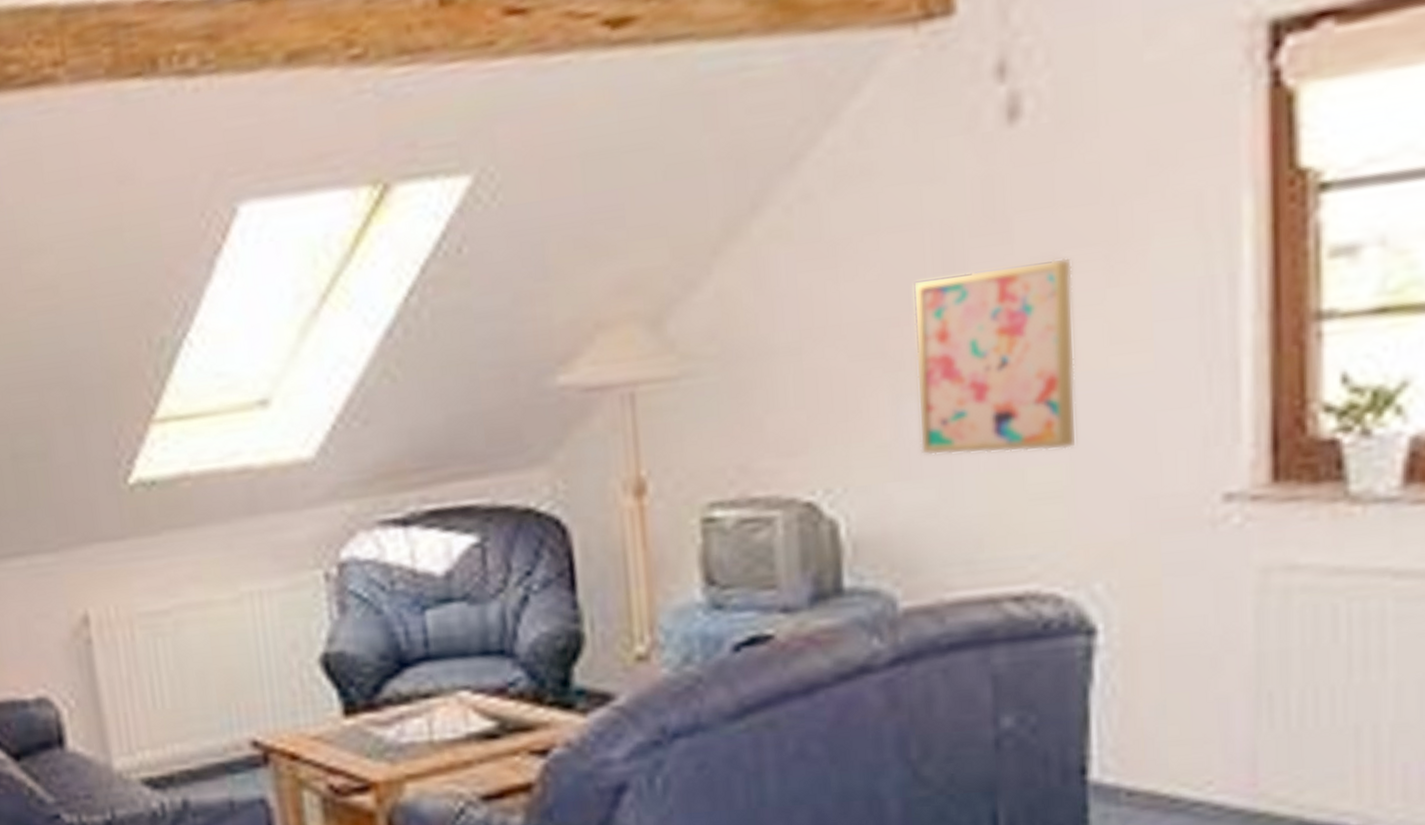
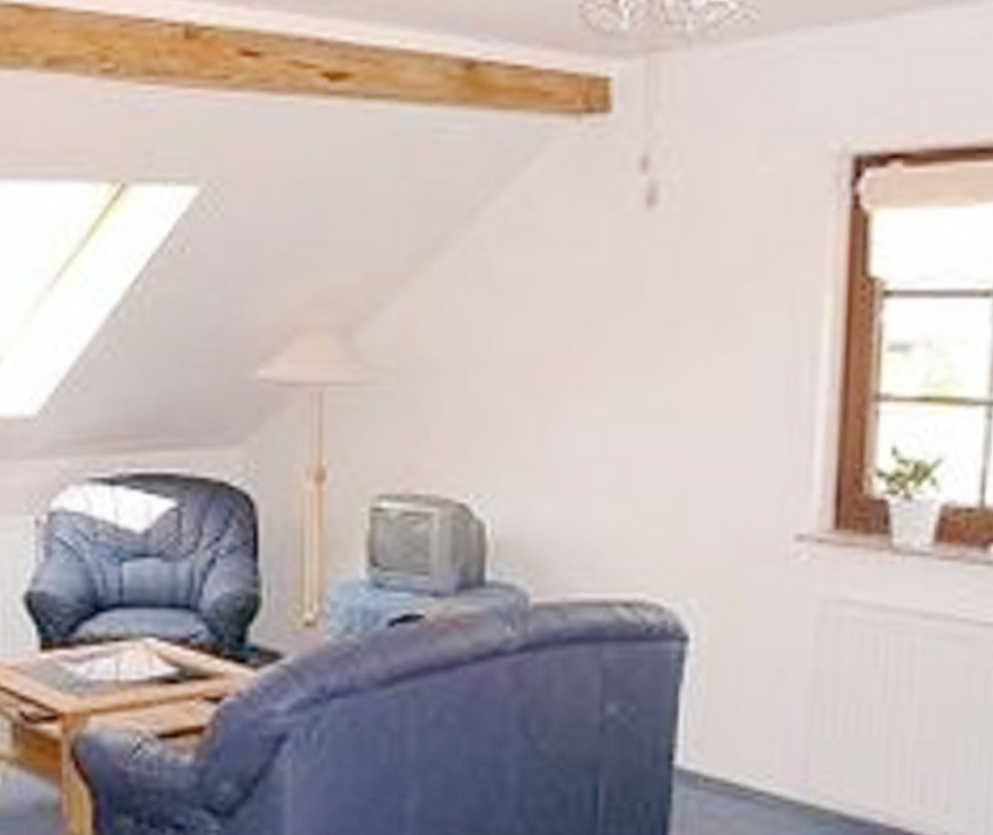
wall art: present [912,257,1078,456] -> none [557,323,690,483]

